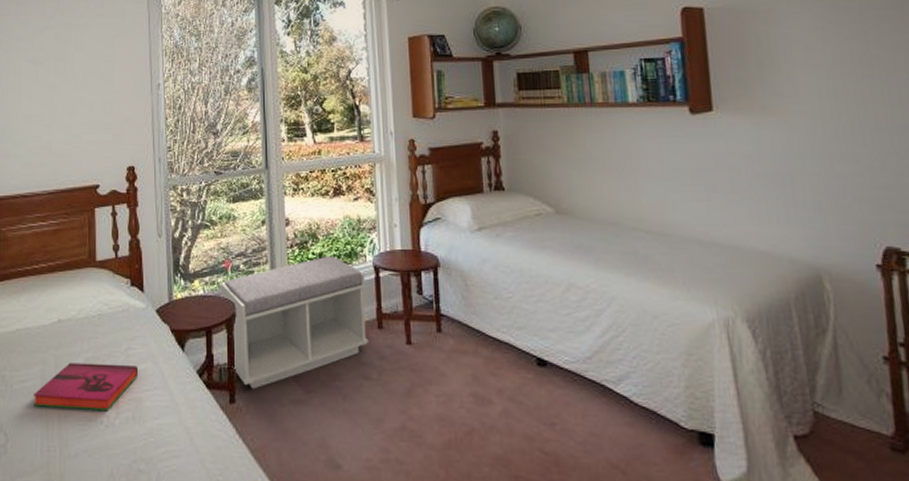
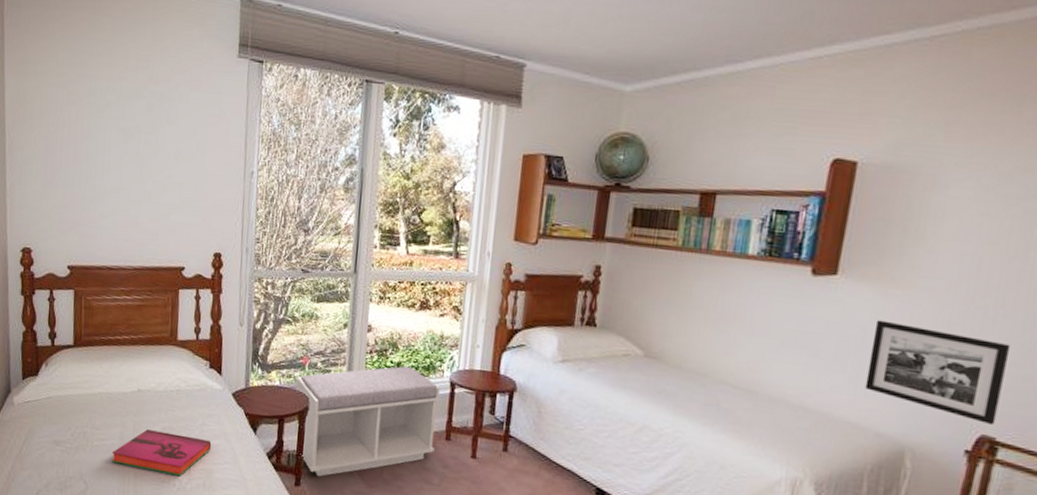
picture frame: none [759,148,895,237] -> present [865,320,1011,426]

